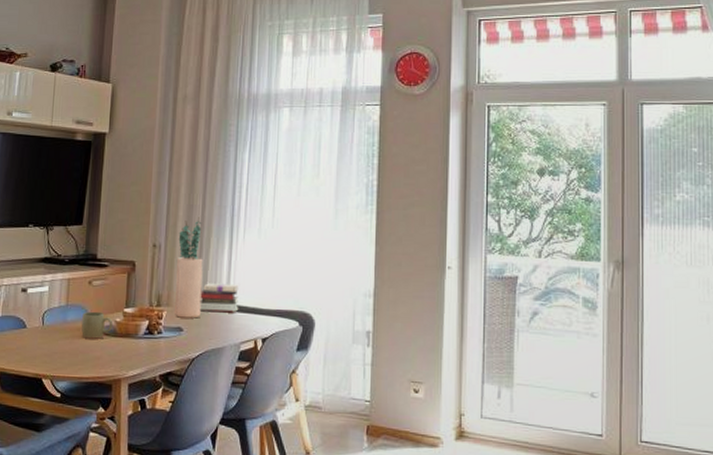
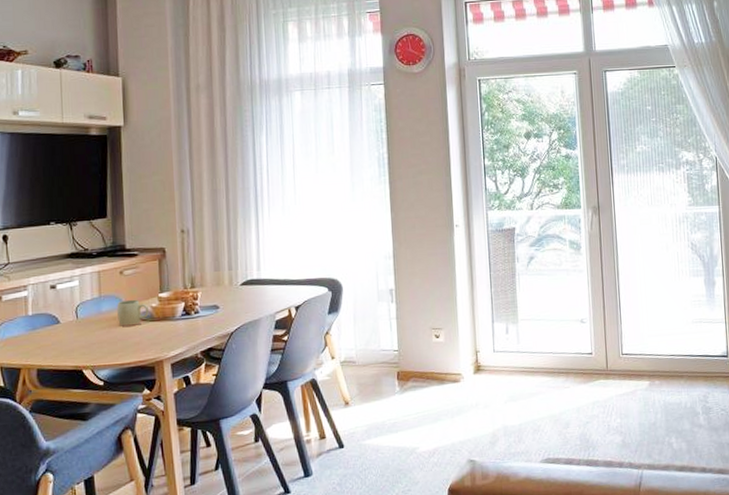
vase: present [175,217,203,319] -> none [205,200,235,297]
books: present [199,283,239,313] -> none [232,259,271,289]

